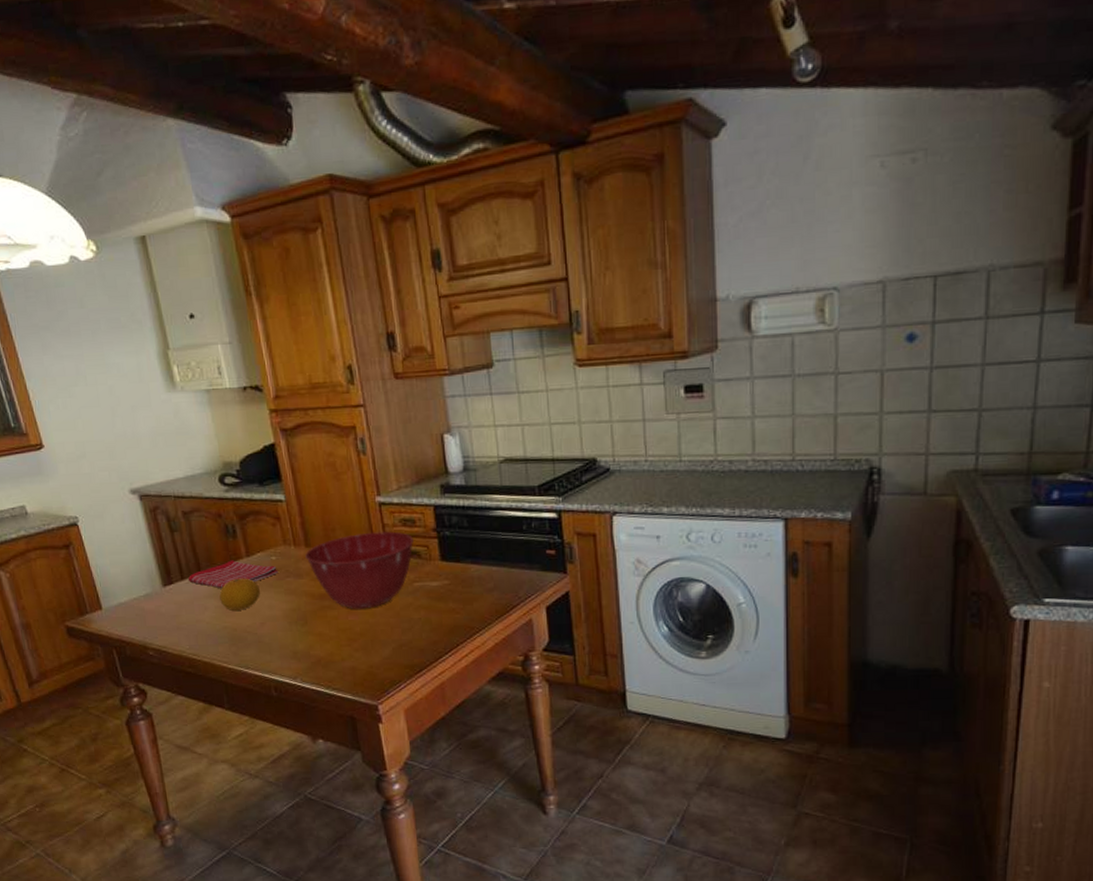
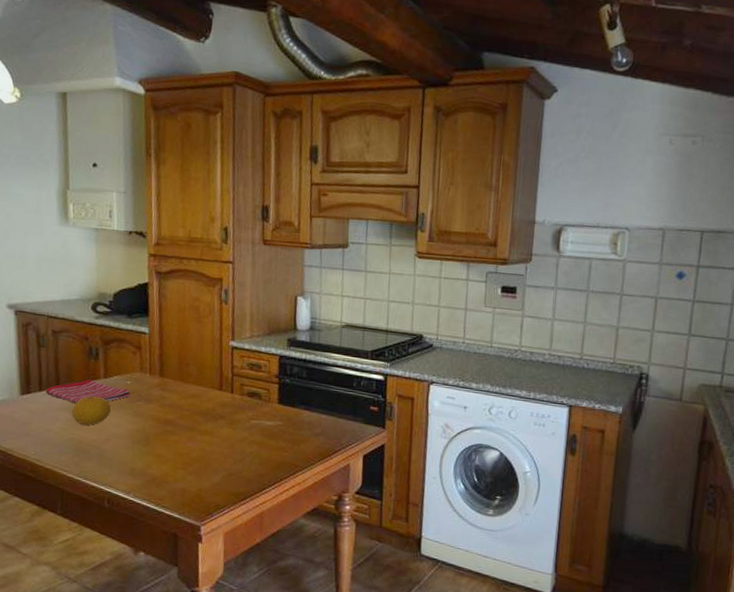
mixing bowl: present [305,531,415,609] -> none [158,371,258,438]

